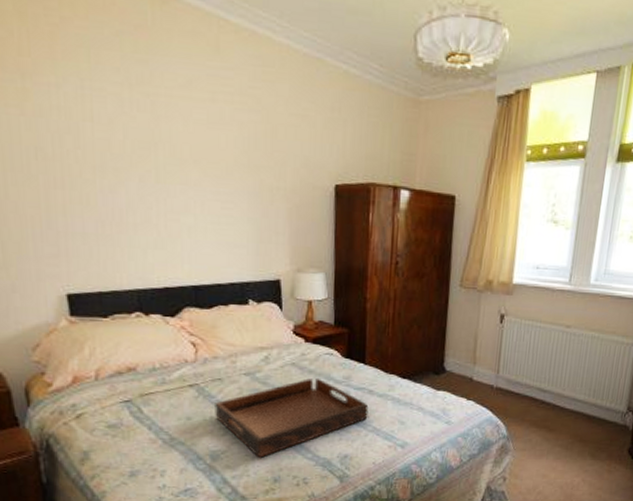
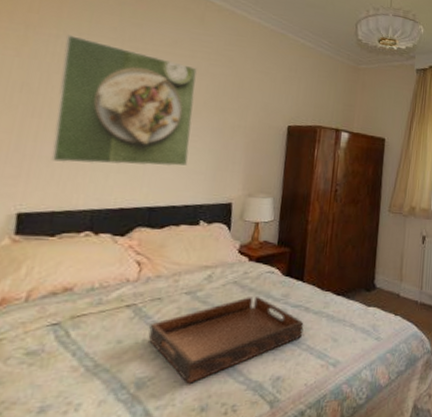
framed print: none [66,82,227,240] -> present [51,35,198,167]

